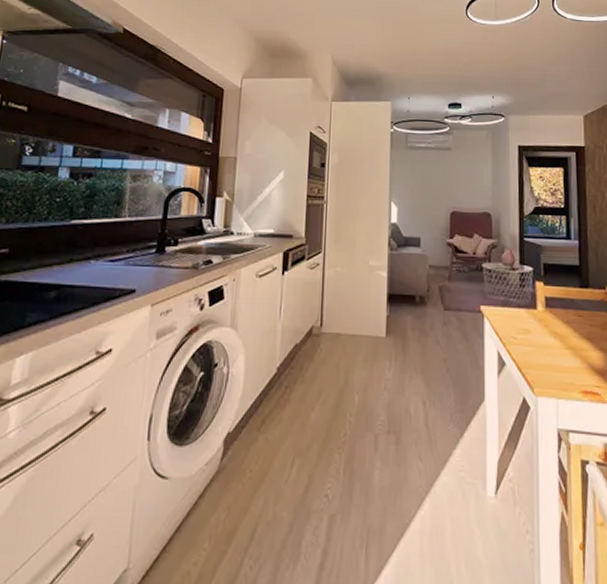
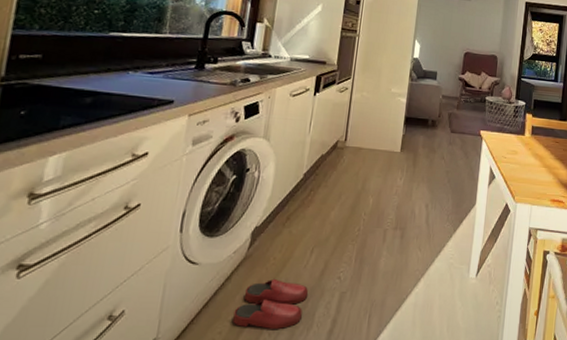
slippers: none [209,496,291,560] -> present [233,278,308,329]

